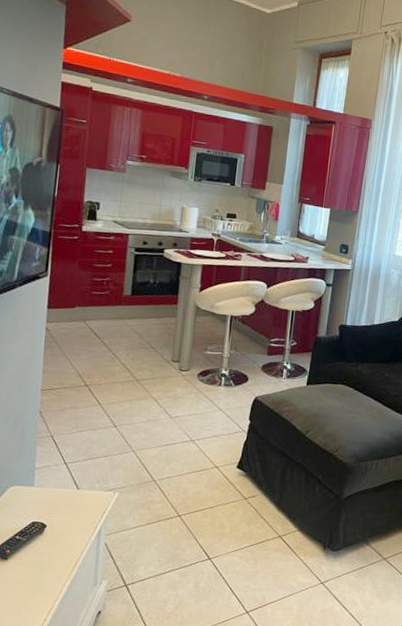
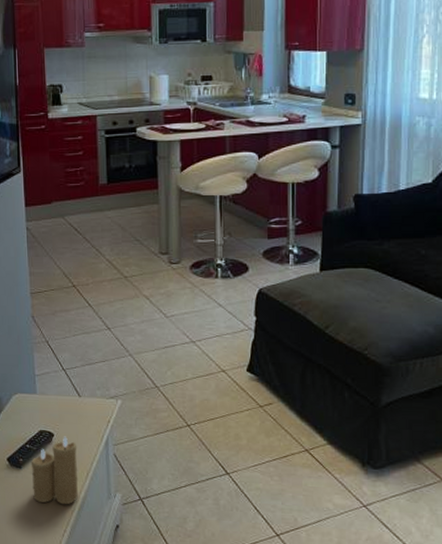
candle: none [16,527,69,594] -> present [31,436,79,505]

